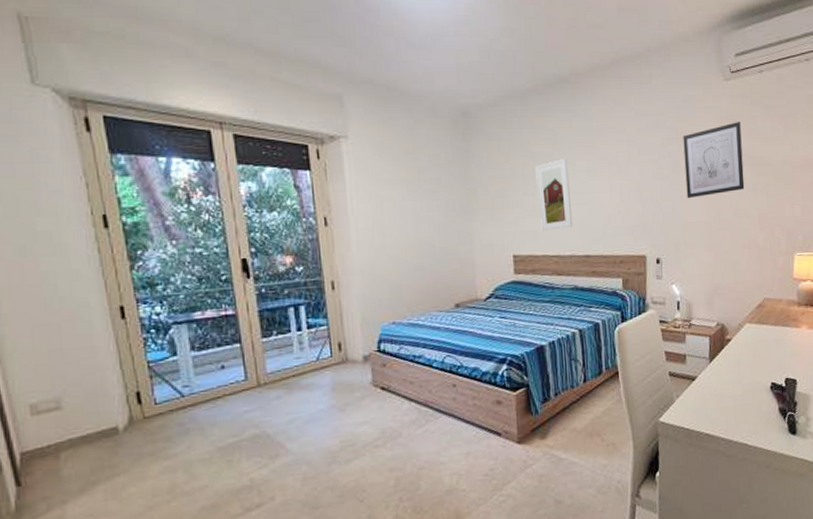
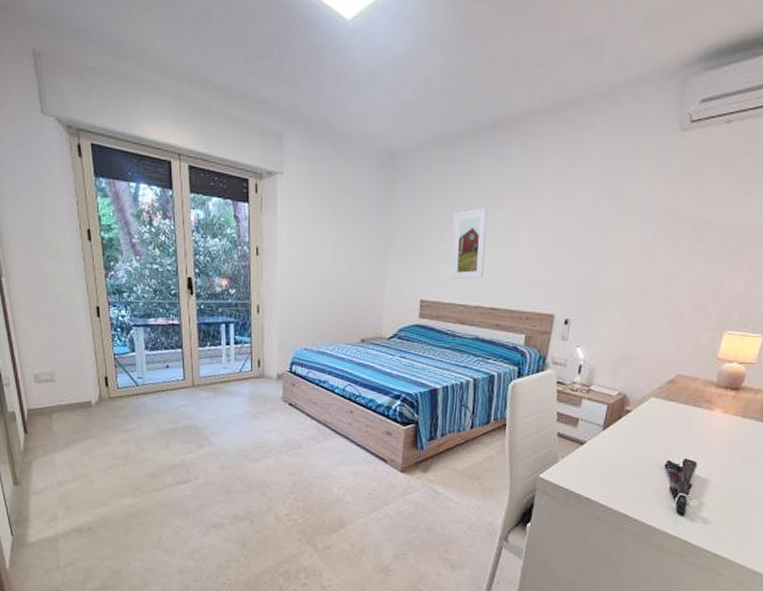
wall art: present [683,122,745,199] -> none [610,179,690,261]

